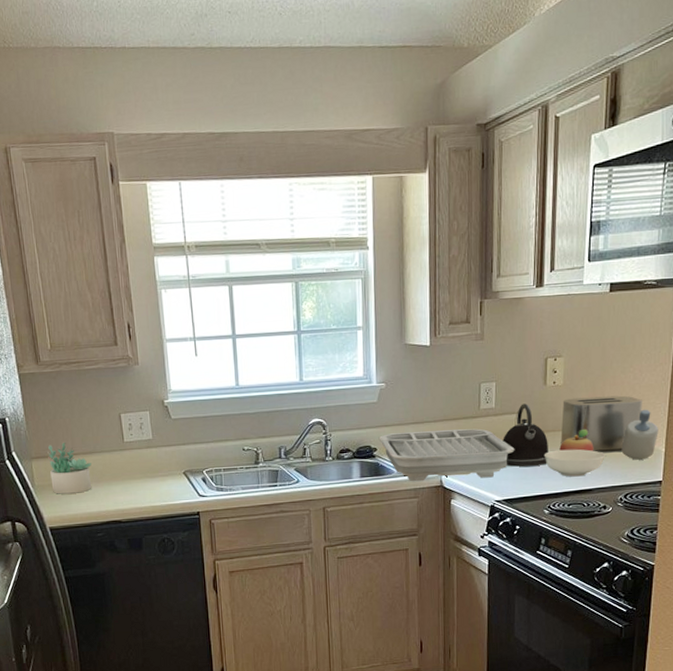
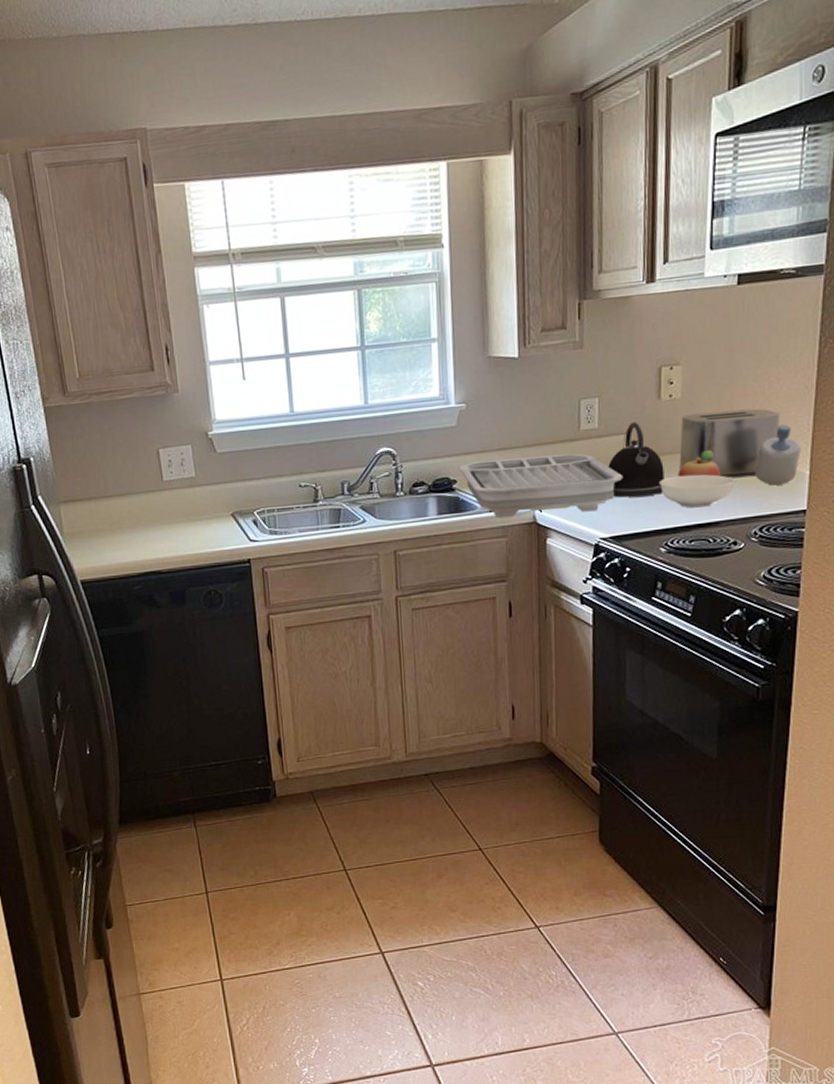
succulent plant: present [46,442,92,494] -> none [76,482,128,543]

